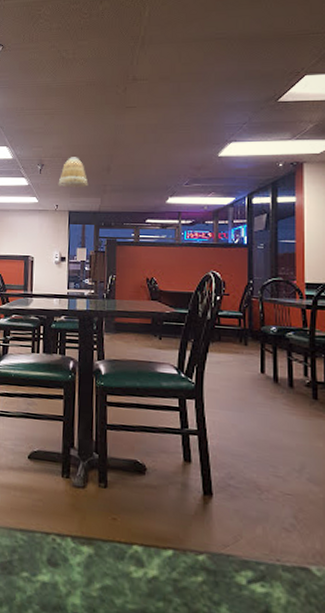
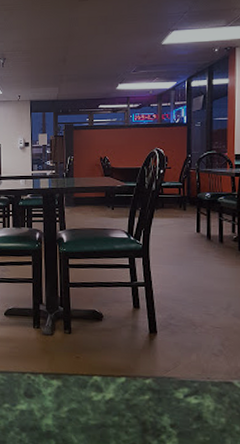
lamp shade: present [58,157,88,188] -> none [19,50,47,79]

